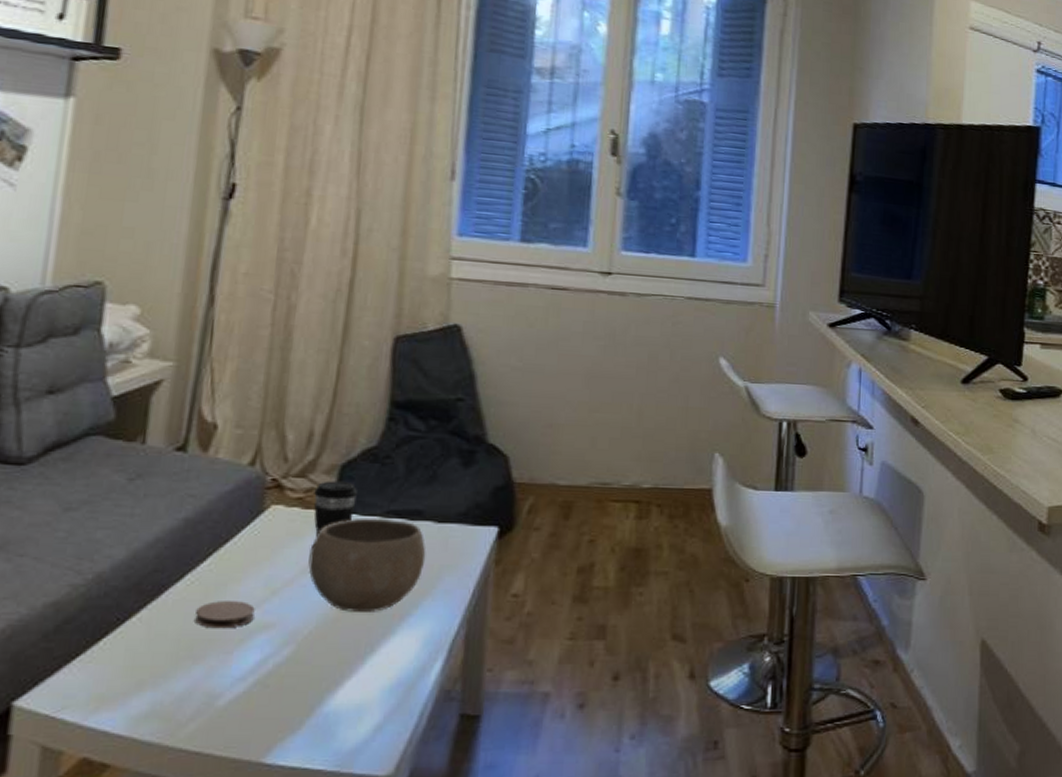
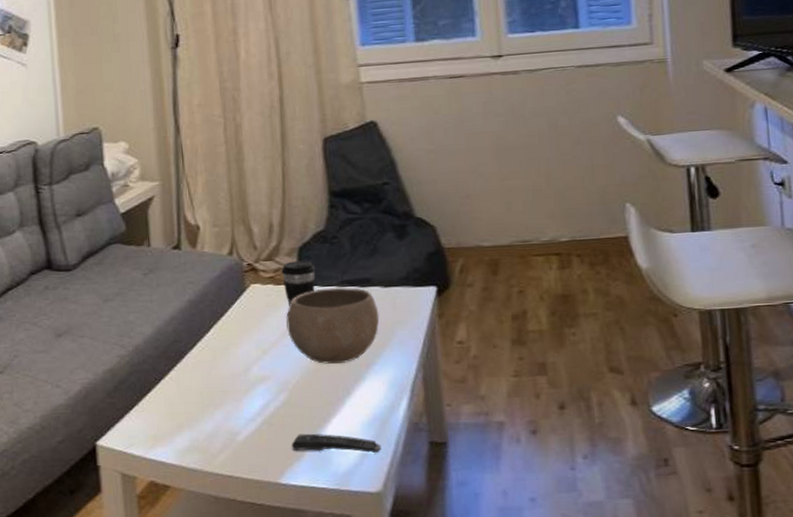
coaster: present [195,601,255,629] -> none [209,360,253,383]
remote control: none [287,699,402,727] -> present [291,433,382,454]

